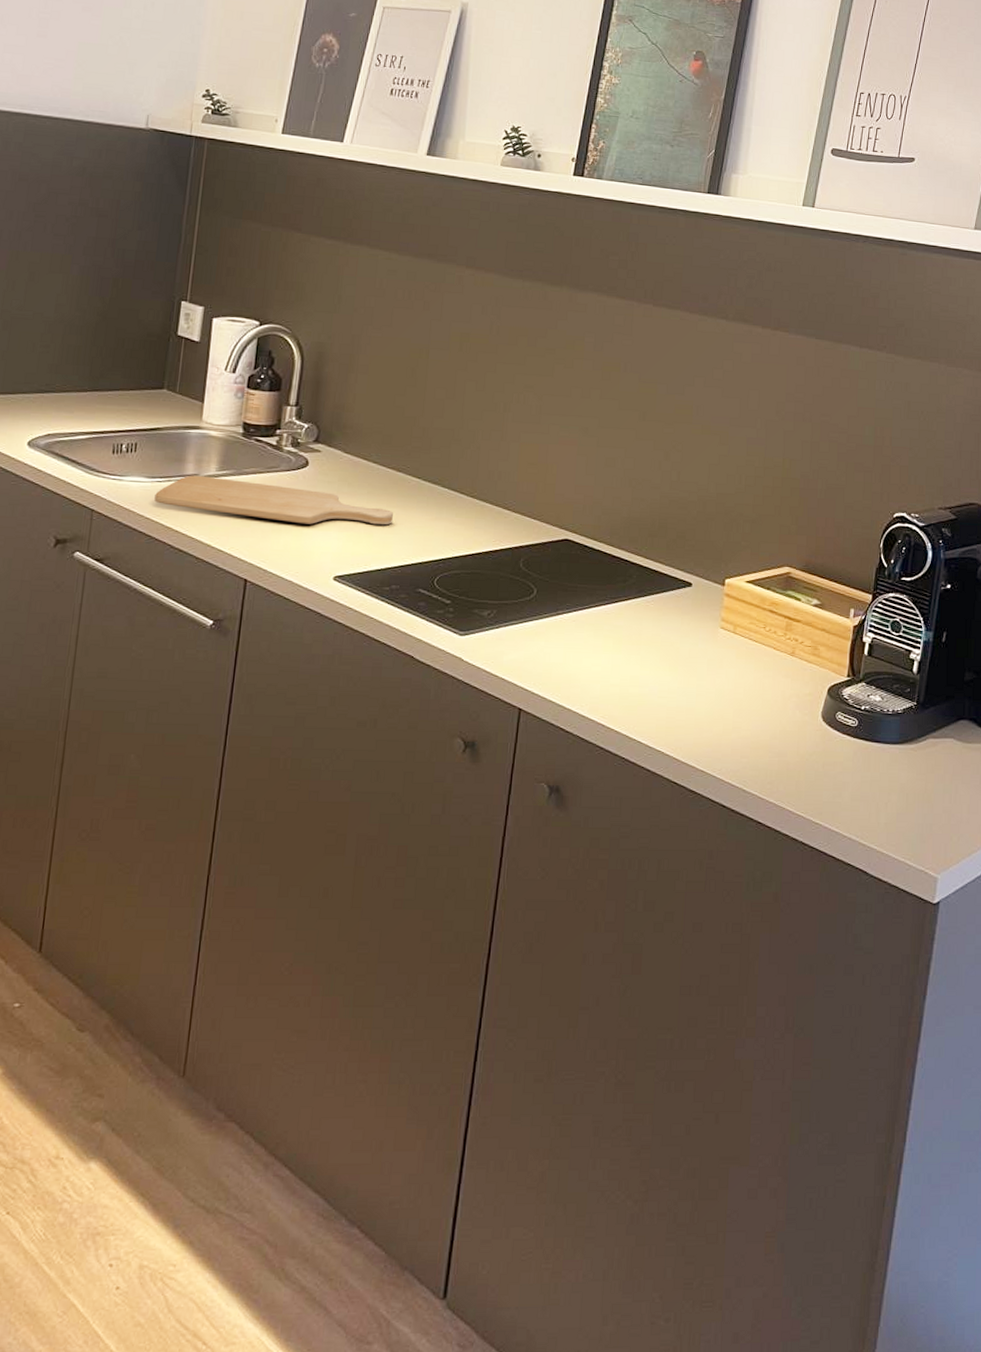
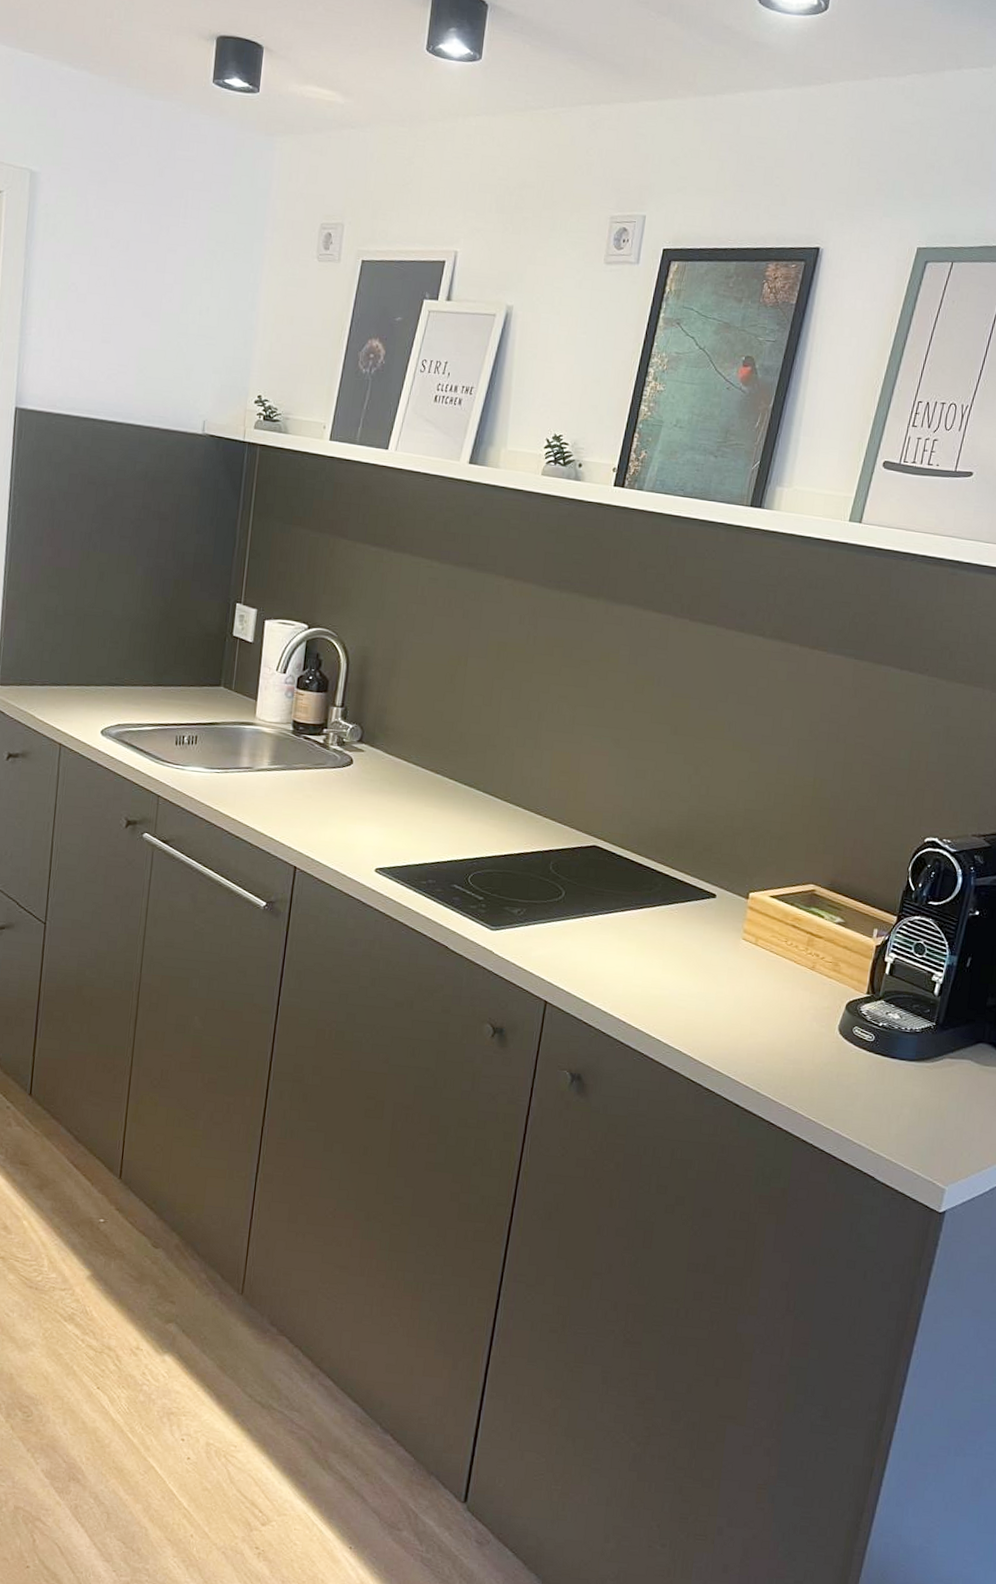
chopping board: present [154,475,393,526] -> none [213,768,431,824]

